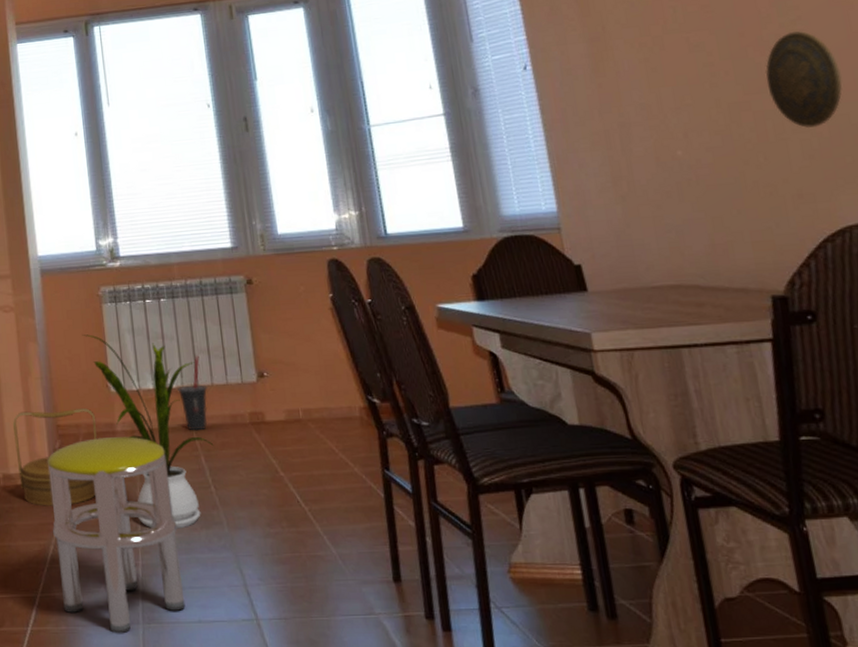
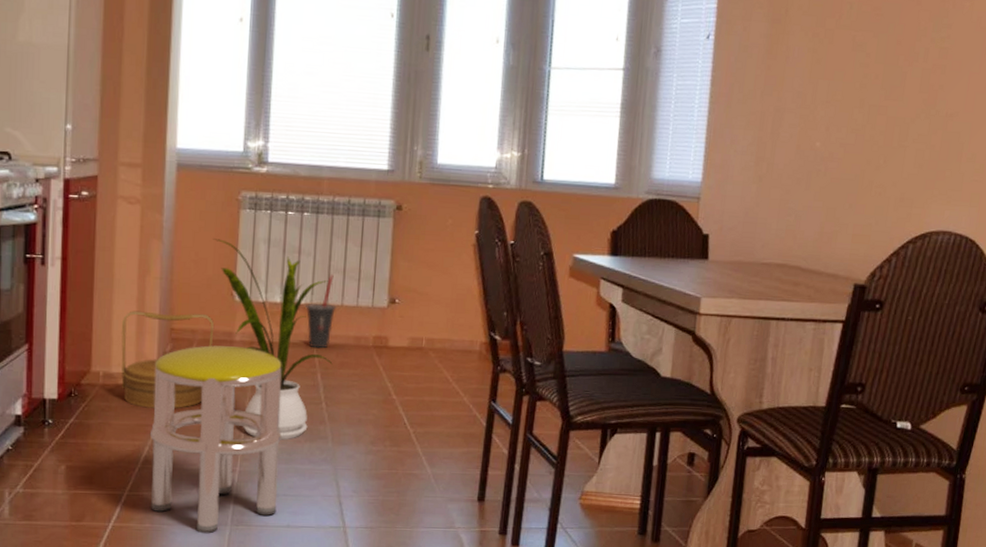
decorative plate: present [765,31,842,129] -> none [905,48,966,141]

